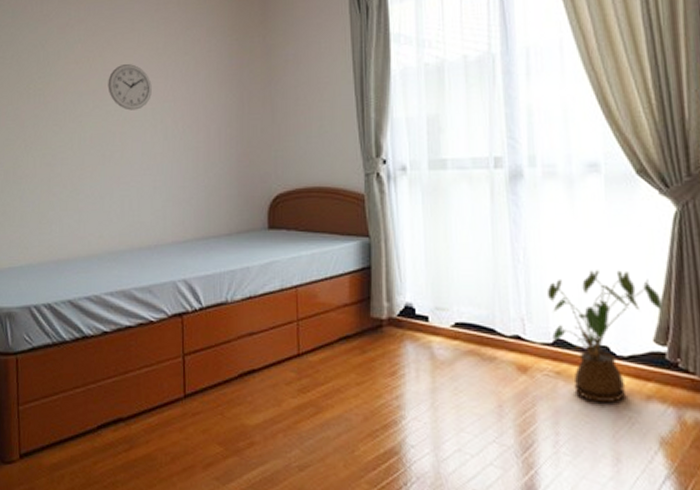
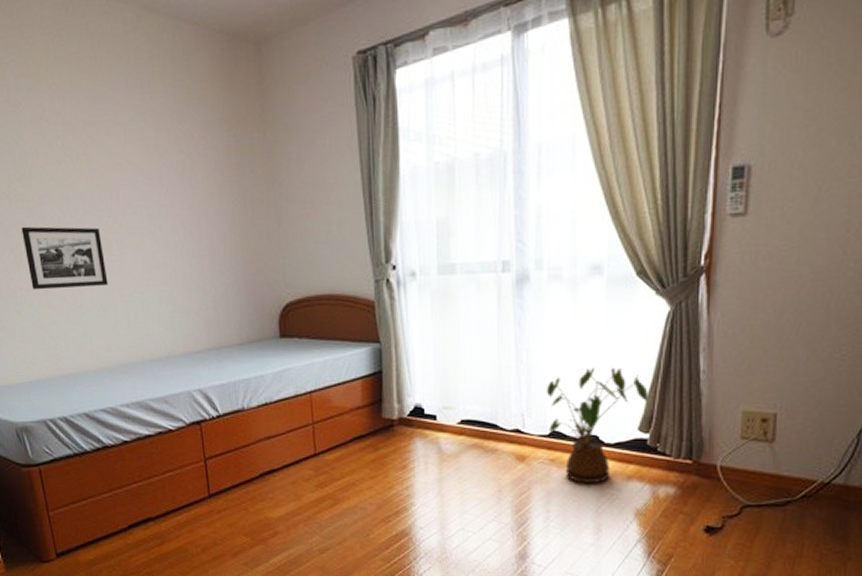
picture frame: none [35,118,108,178] -> present [21,226,109,290]
wall clock: present [108,64,152,111] -> none [96,164,147,216]

